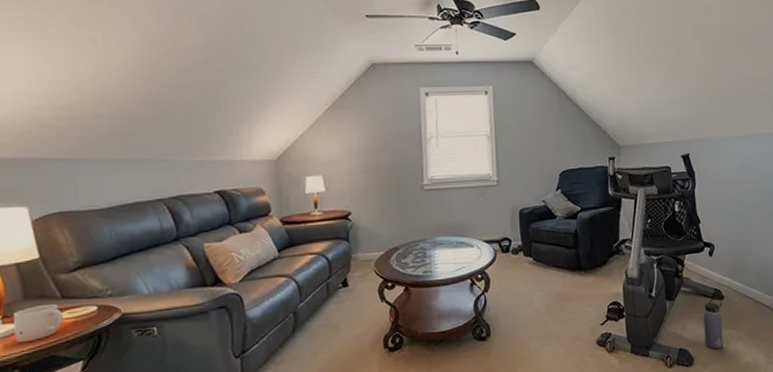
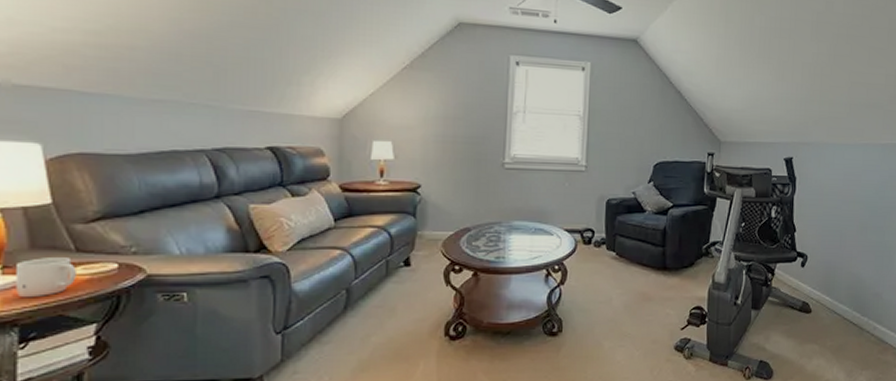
water bottle: present [703,297,723,349] -> none [786,310,809,364]

